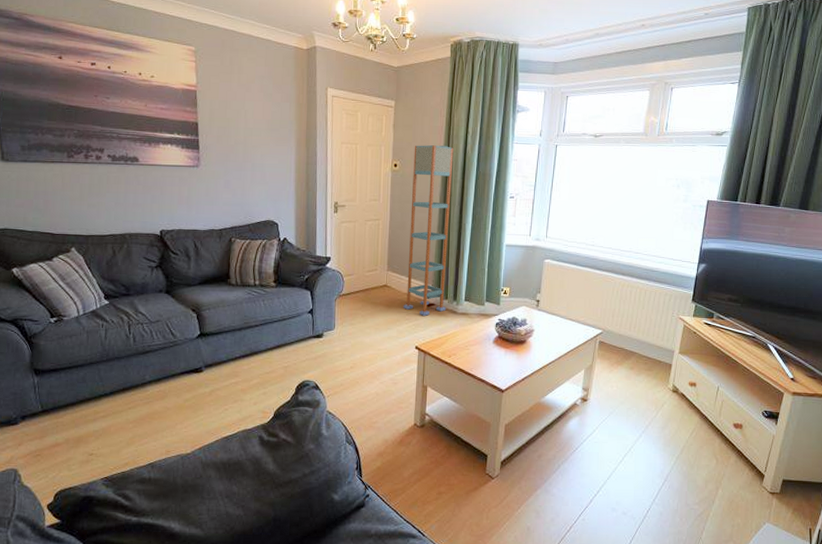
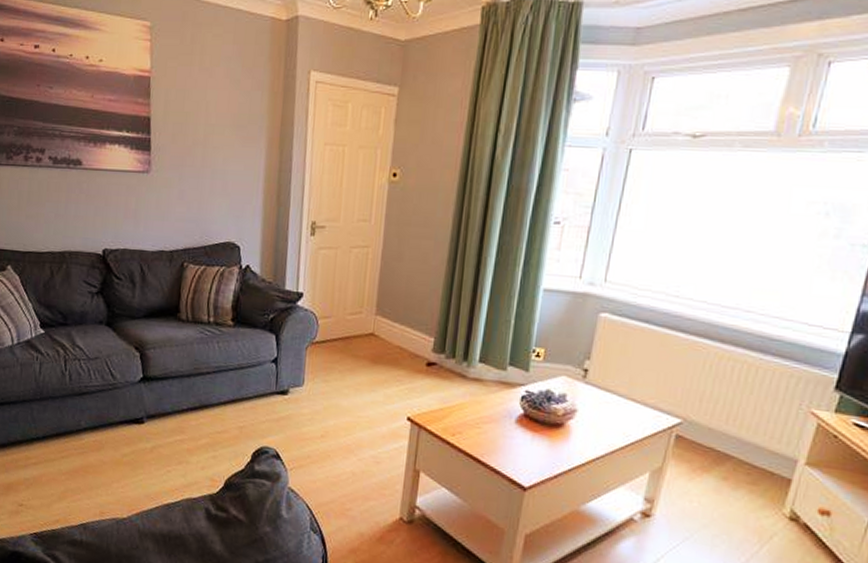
shelving unit: present [403,145,454,316] -> none [393,147,477,378]

